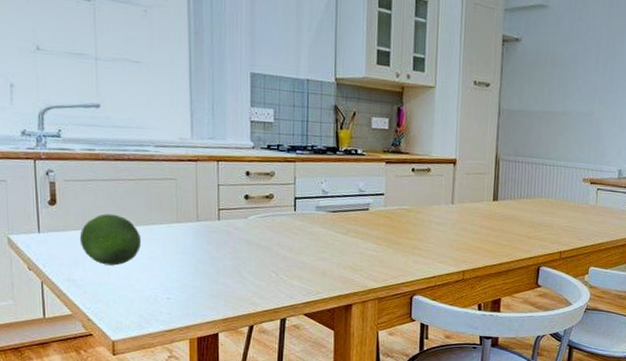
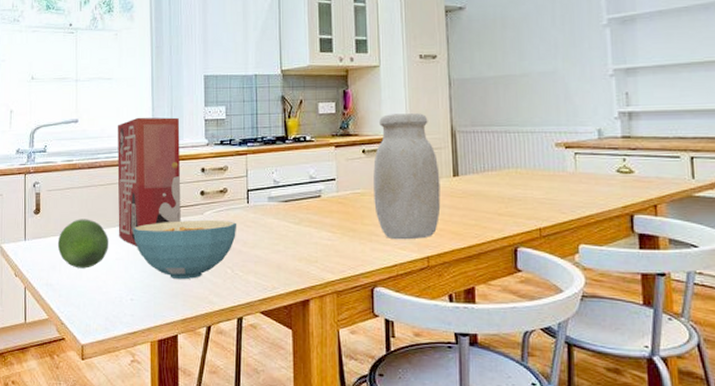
cereal box: none [149,109,223,246] -> present [117,117,181,246]
cereal bowl: none [168,223,283,281] -> present [132,221,237,280]
jar: none [419,136,482,255] -> present [373,113,441,240]

